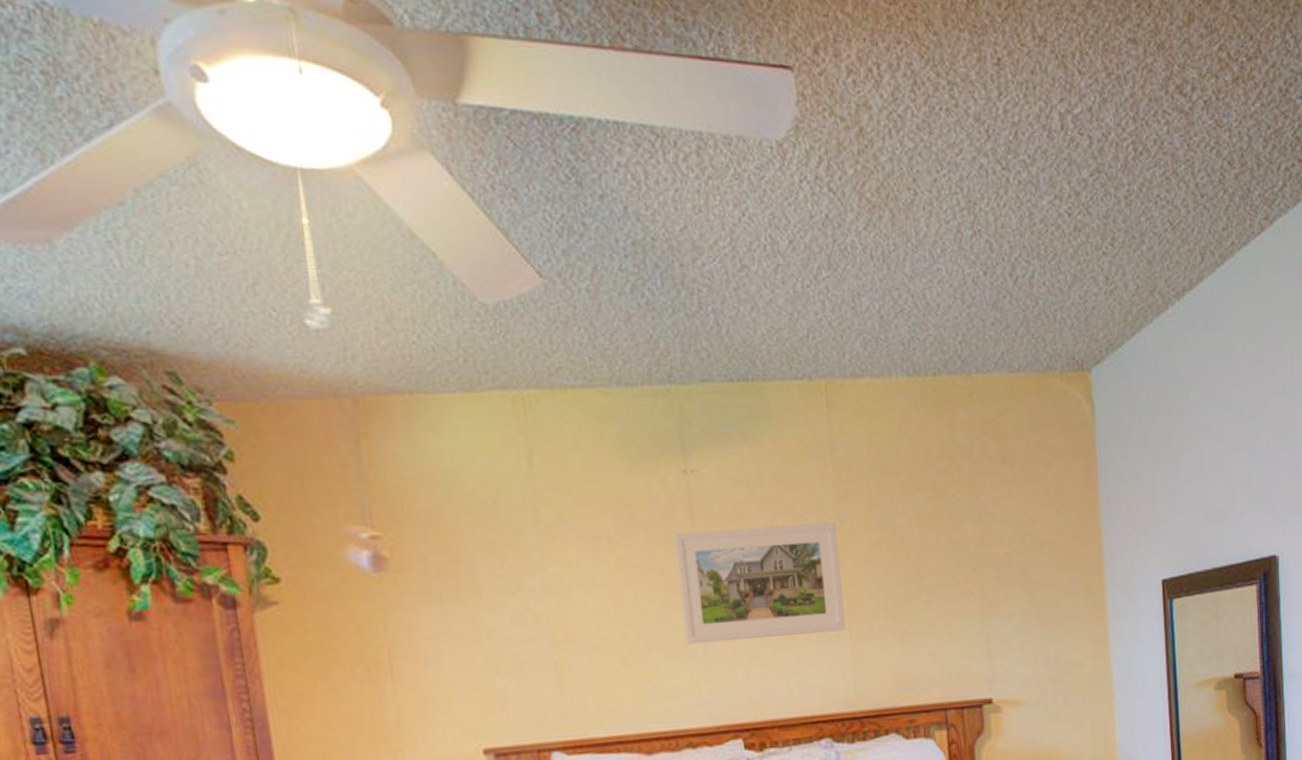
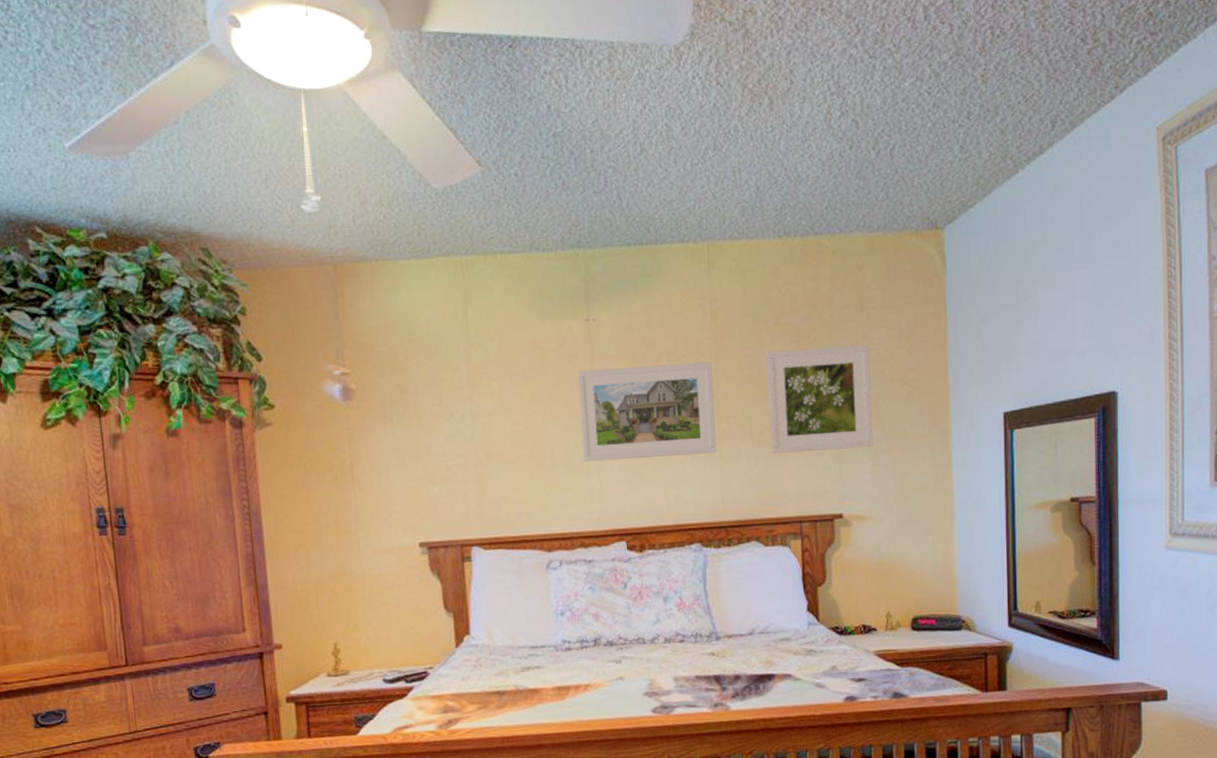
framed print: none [899,503,1023,631] -> present [766,344,873,454]

